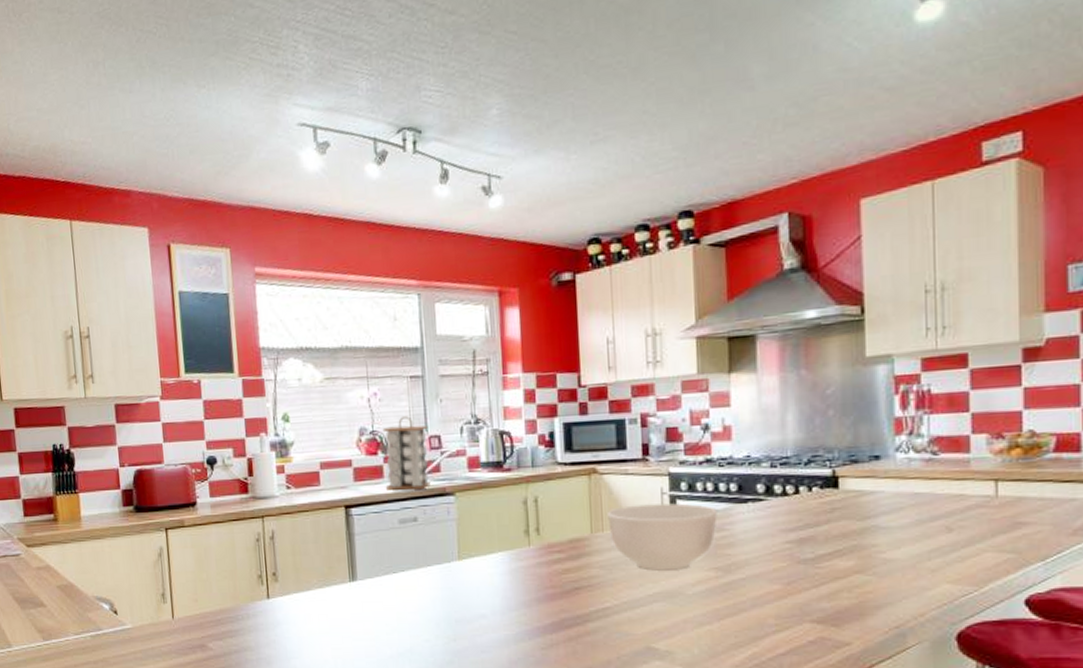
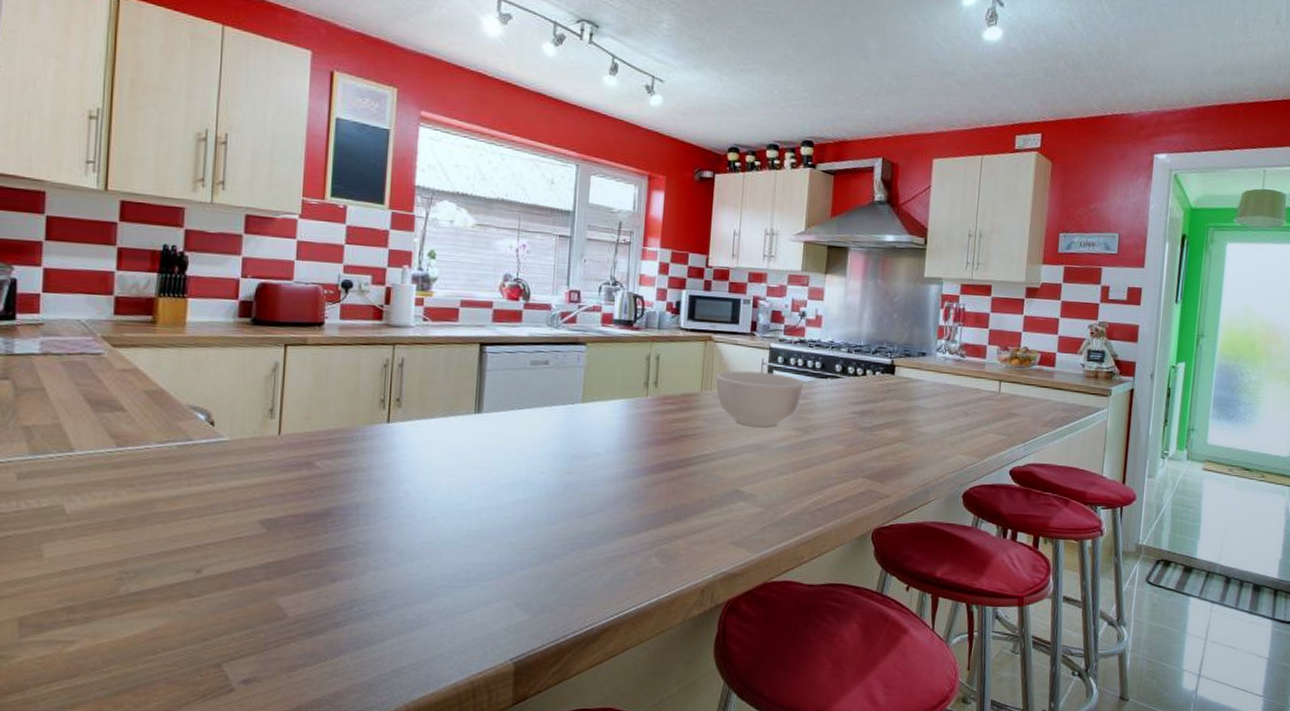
spice rack: present [382,416,431,491] -> none [522,269,570,337]

